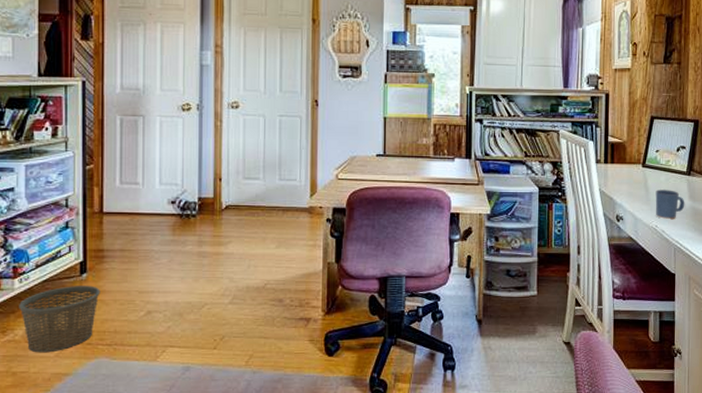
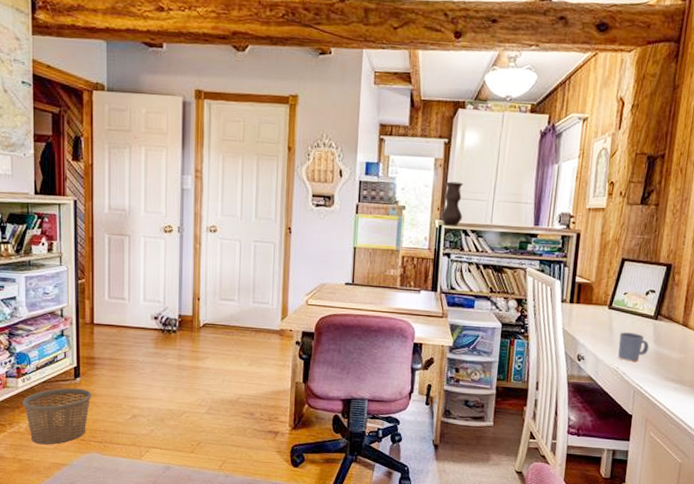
vase: none [470,48,493,93] -> present [440,181,464,227]

